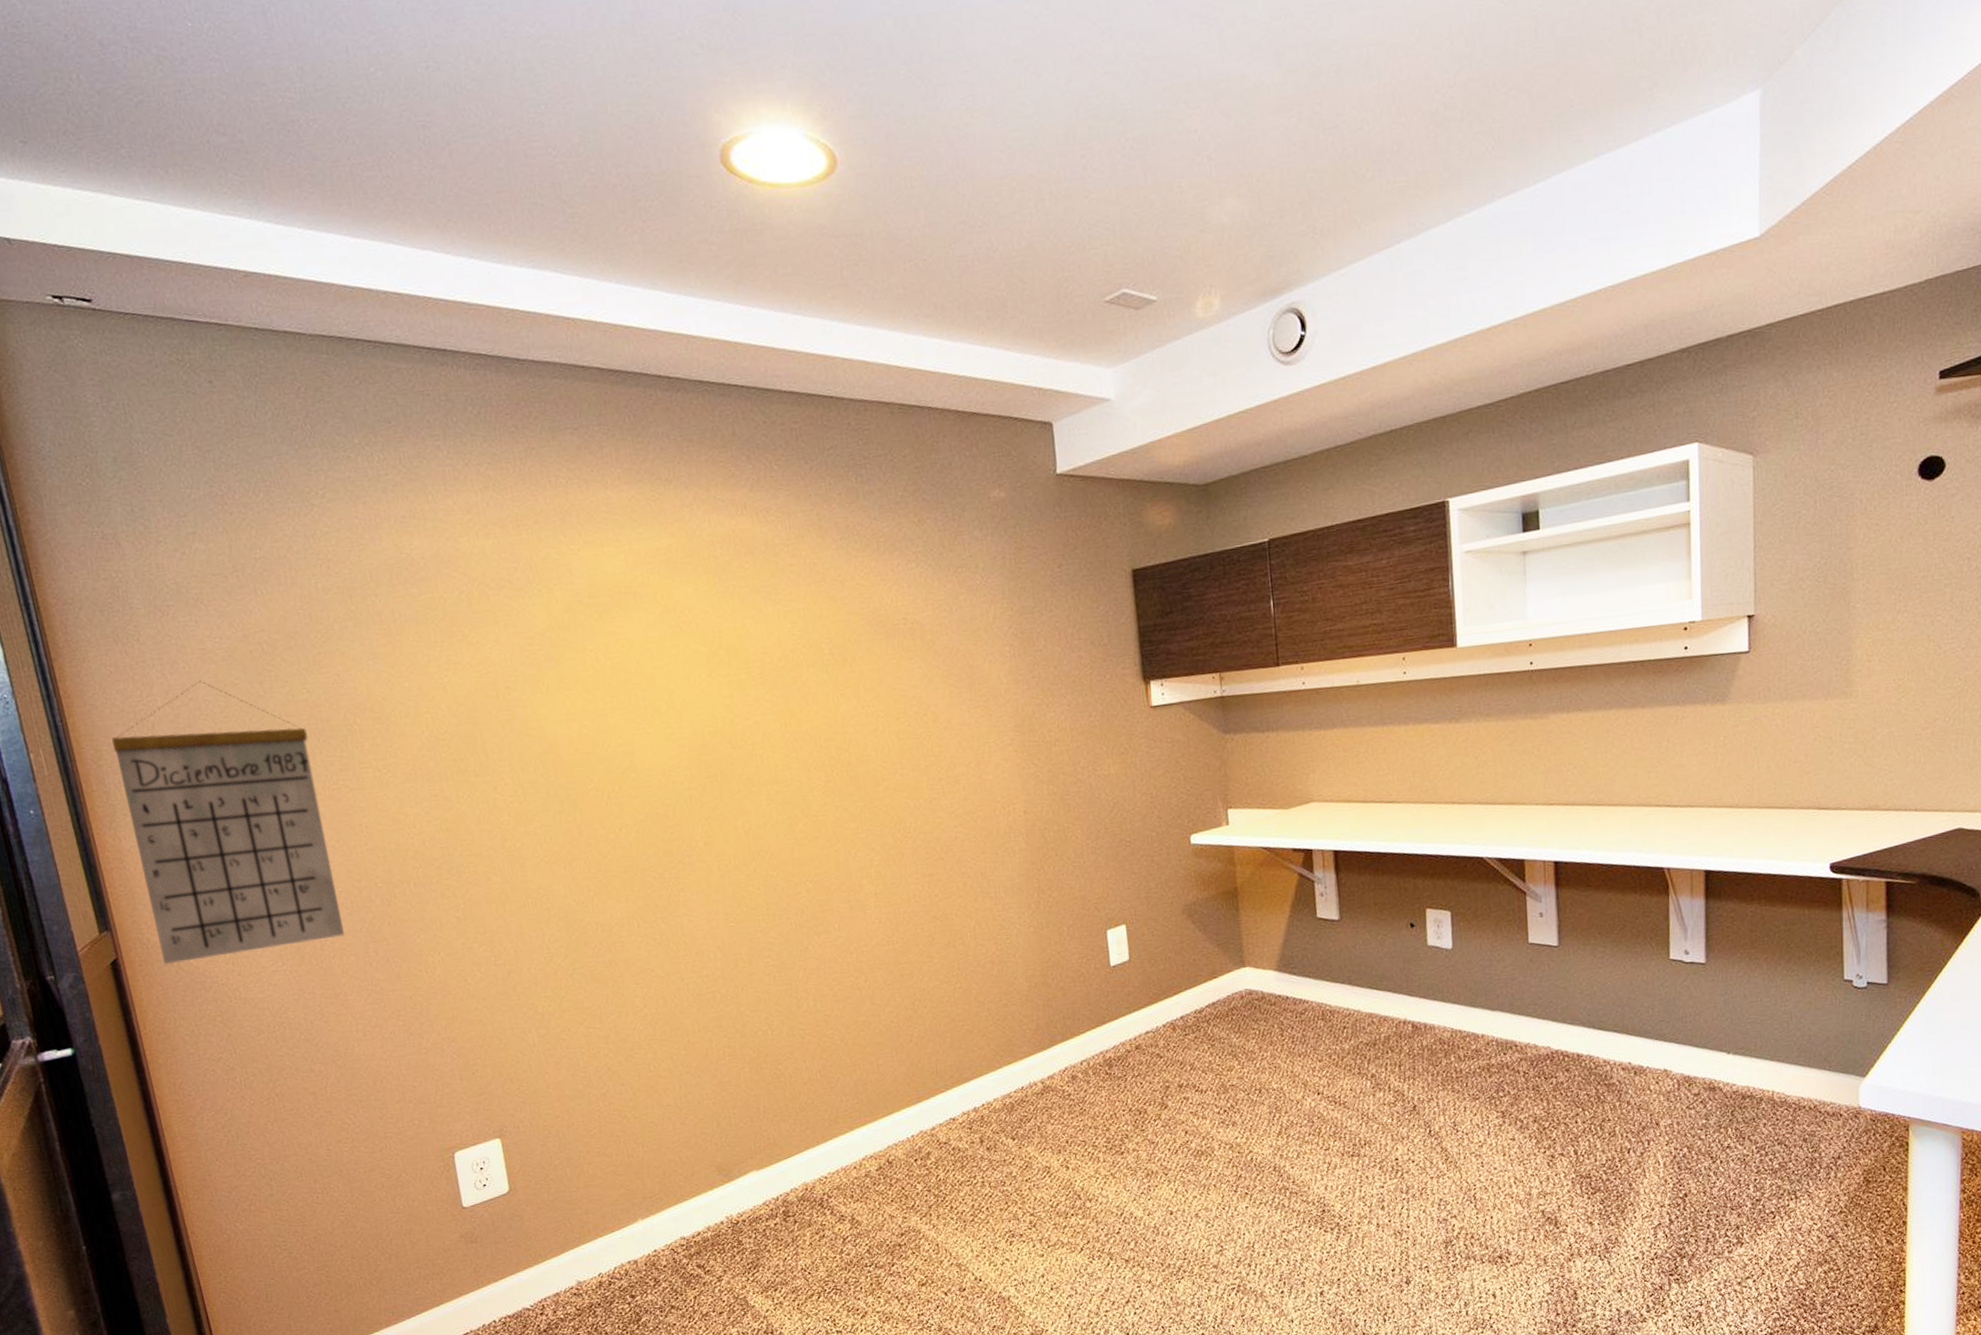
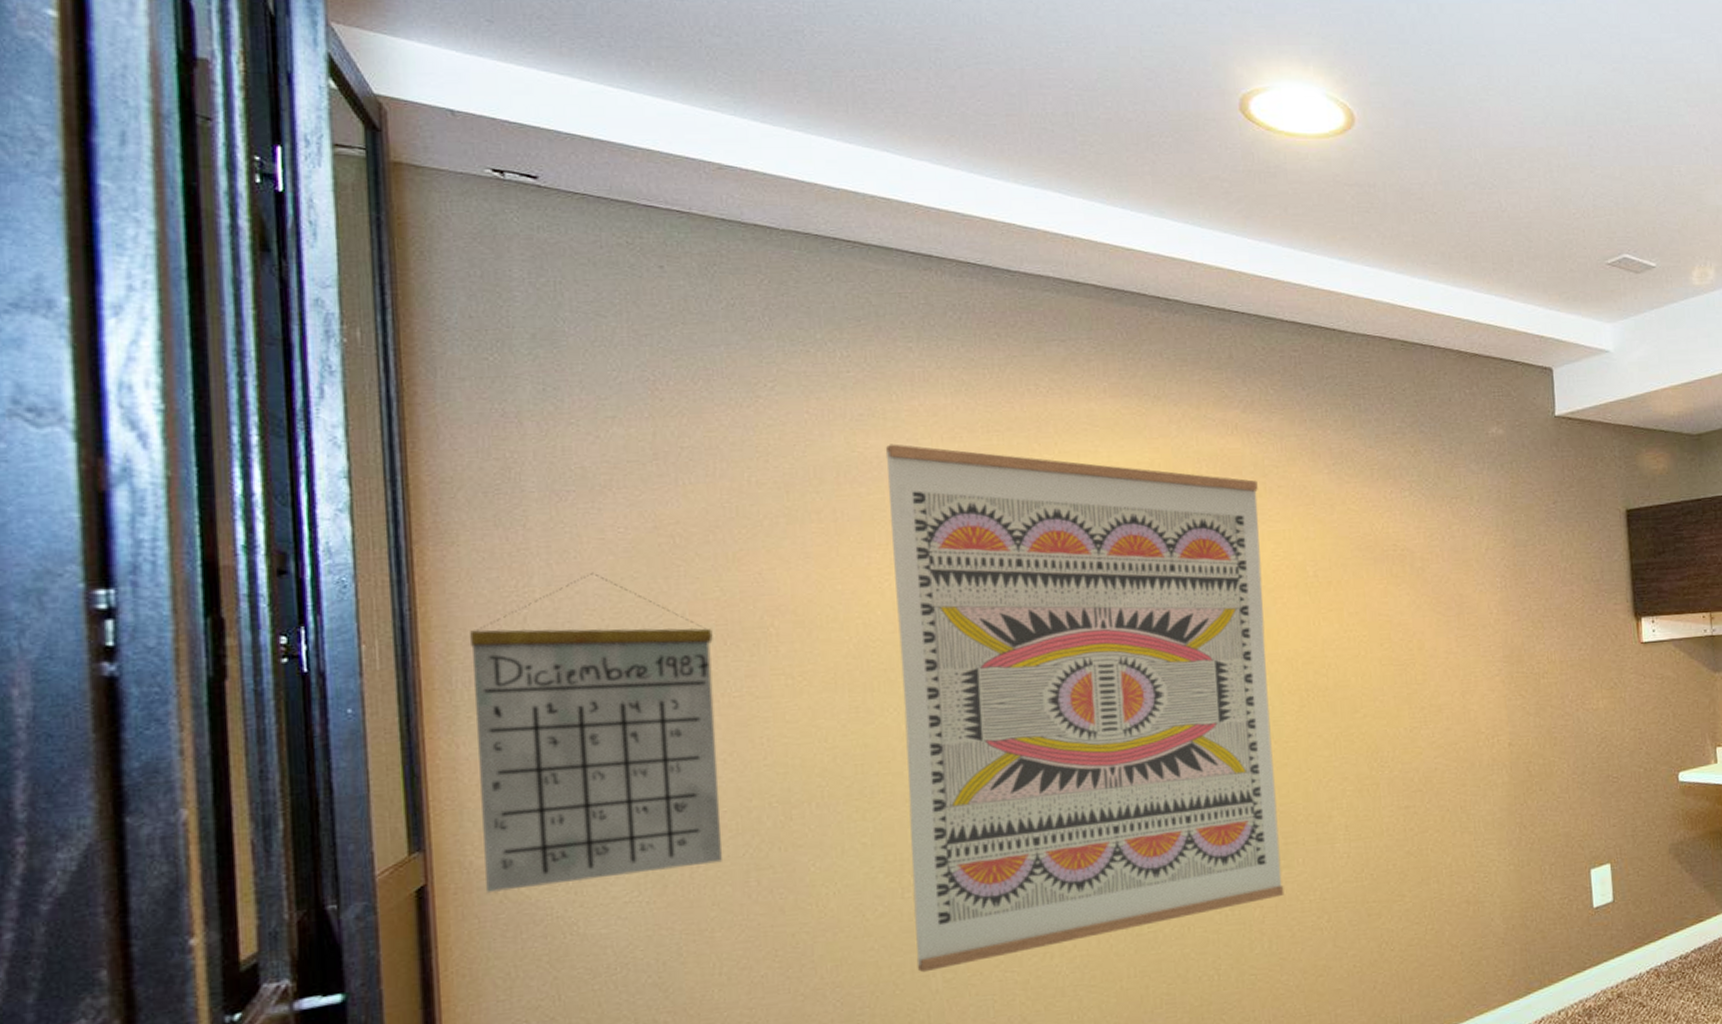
wall art: none [428,543,824,1029] -> present [885,444,1285,973]

